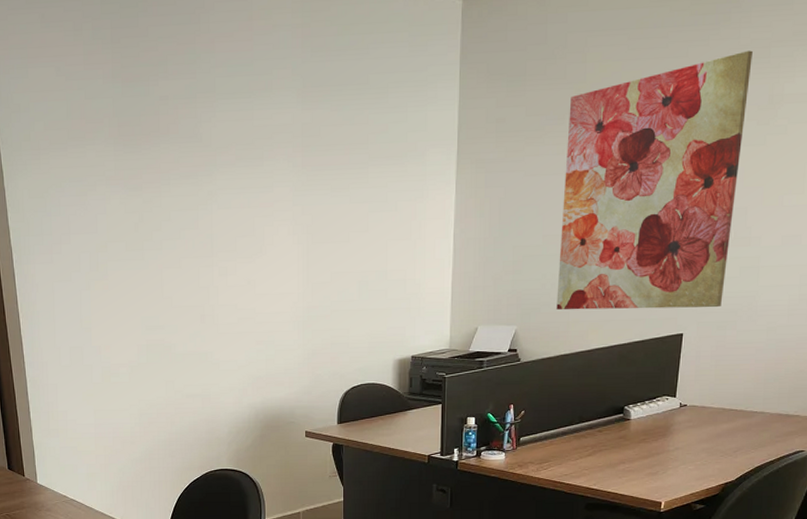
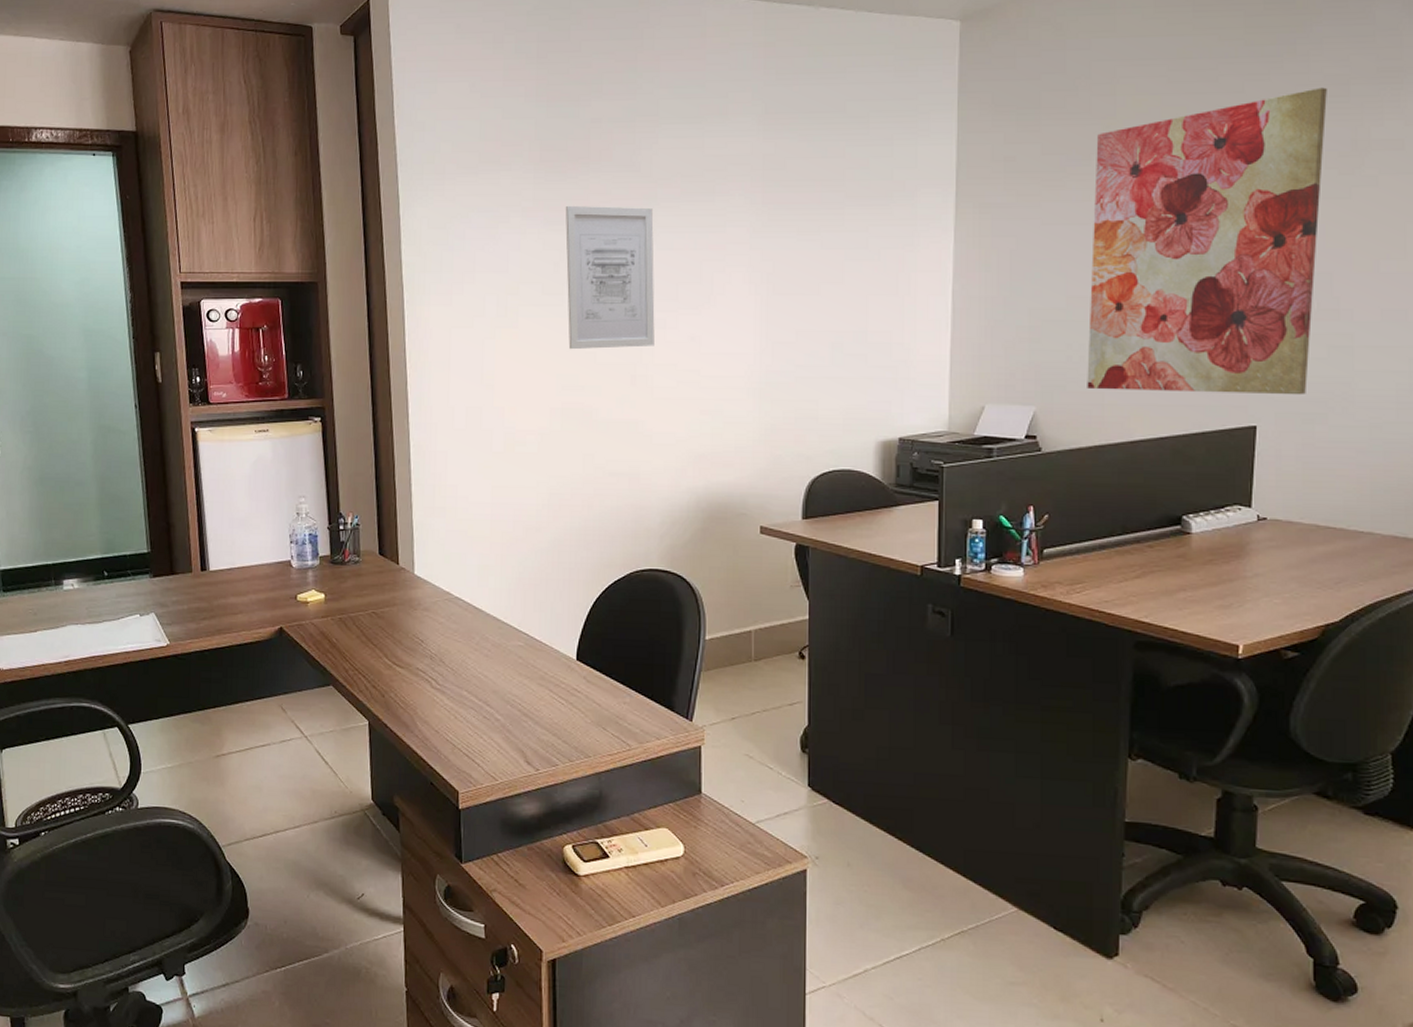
wall art: none [141,173,218,296] -> present [565,205,655,350]

